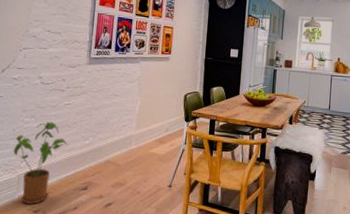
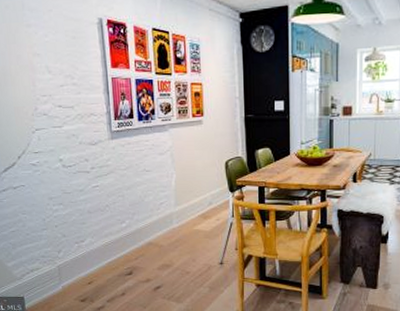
house plant: present [13,122,69,204] -> none [47,207,105,293]

